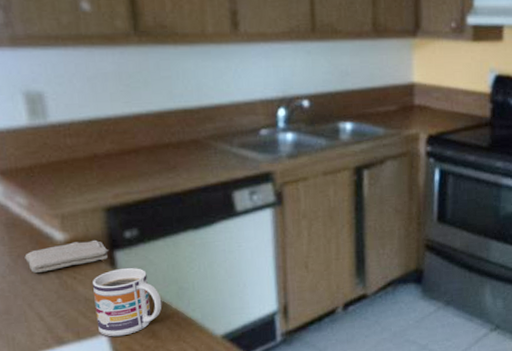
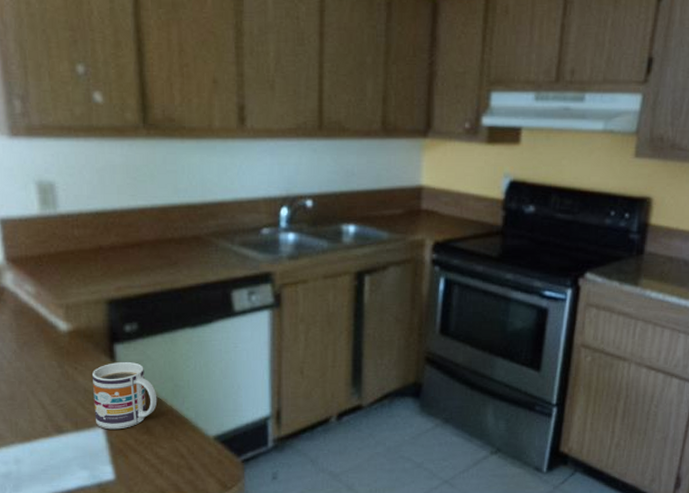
washcloth: present [24,239,108,273] -> none [30,331,109,361]

